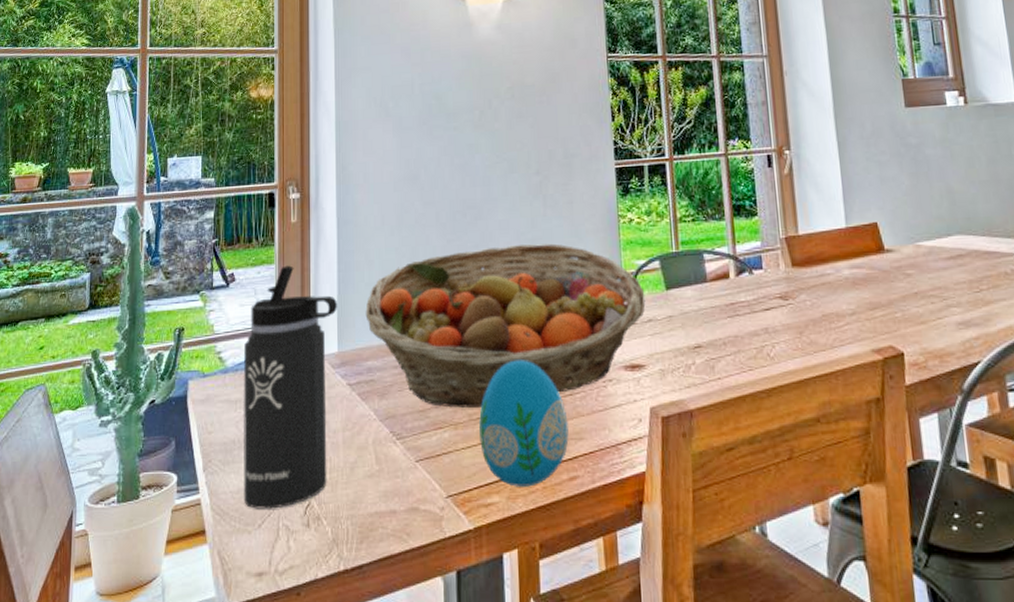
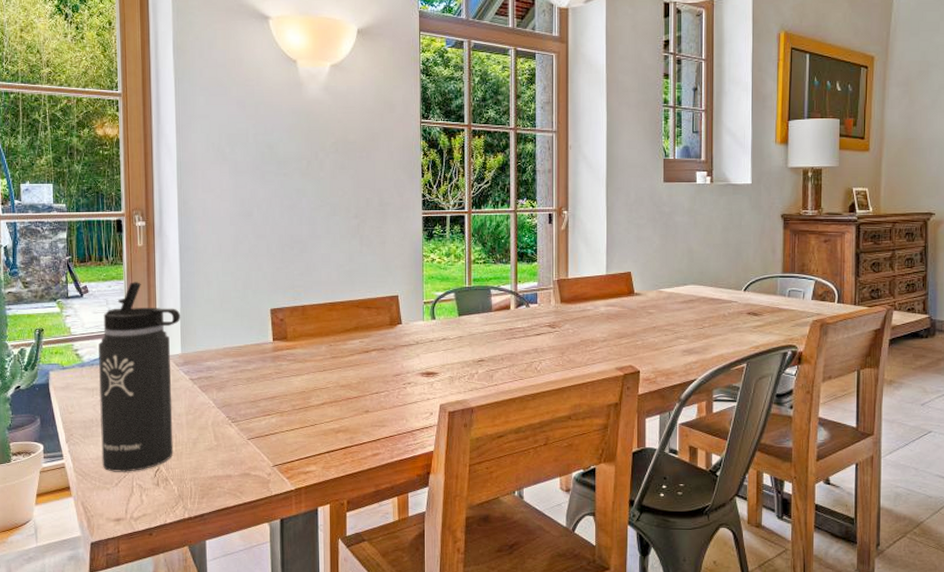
fruit basket: present [365,243,646,408] -> none [205,275,441,400]
decorative egg: present [479,360,569,487] -> none [301,365,374,460]

